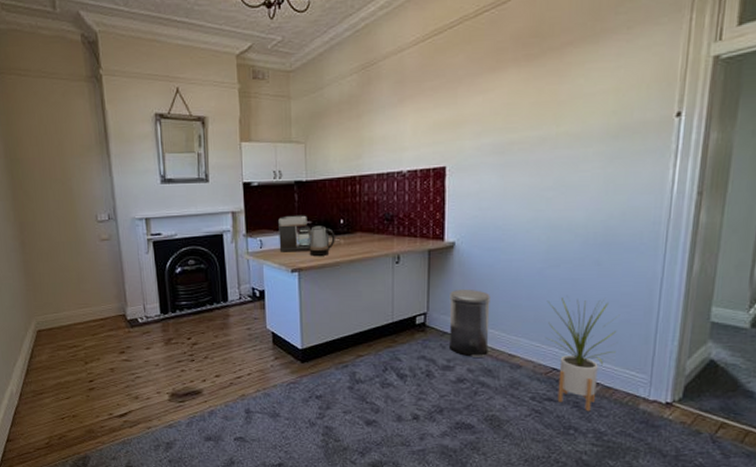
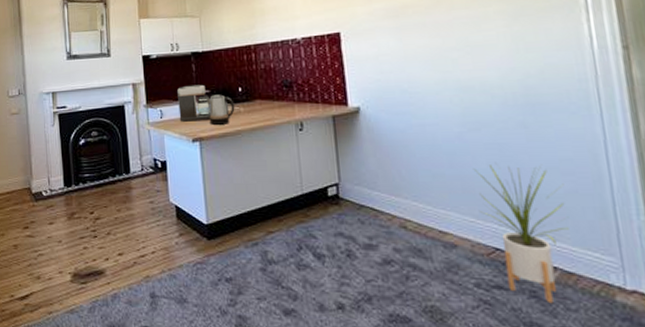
pedal bin: present [449,290,490,357] -> none [361,157,415,235]

